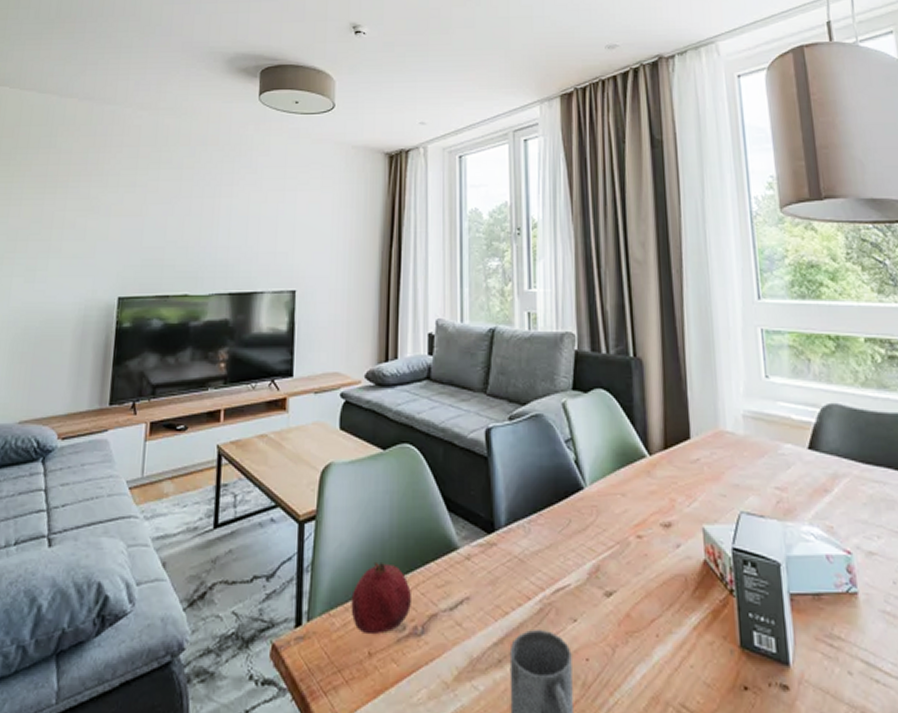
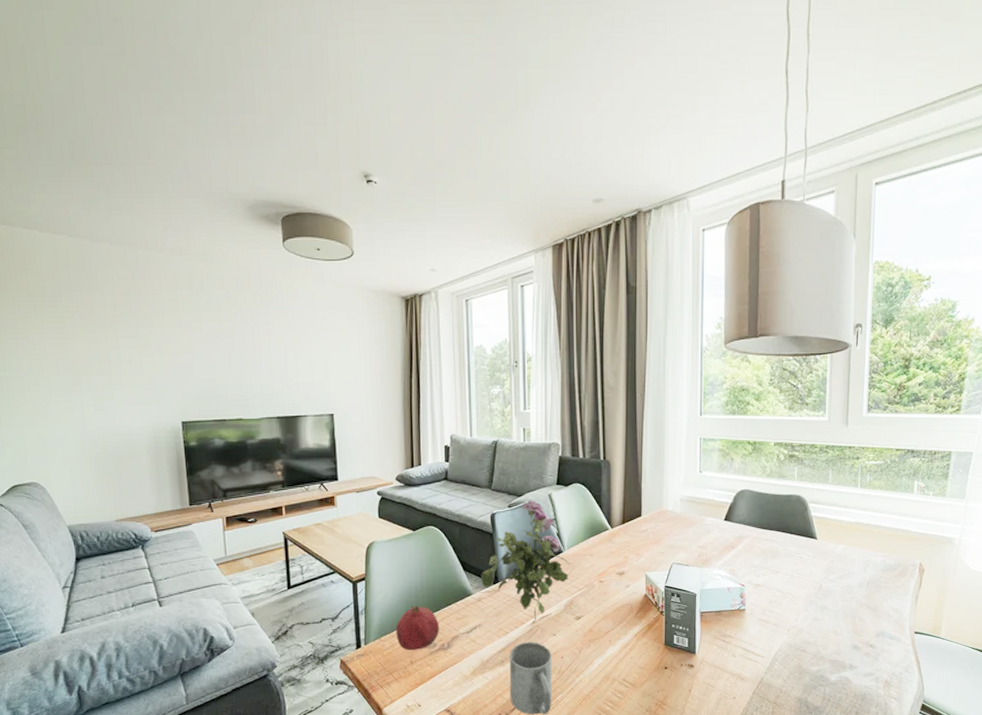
flower bouquet: none [471,410,596,600] -> present [481,500,571,624]

